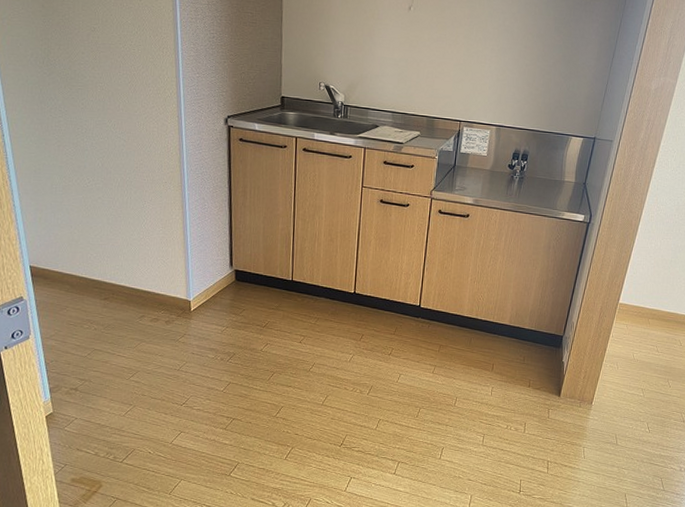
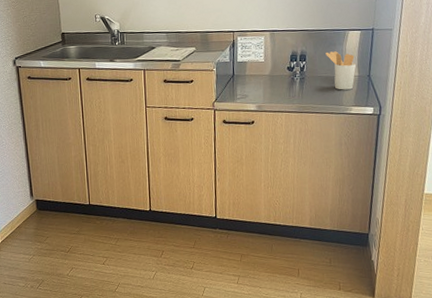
utensil holder: none [547,154,575,195] -> present [325,51,357,90]

